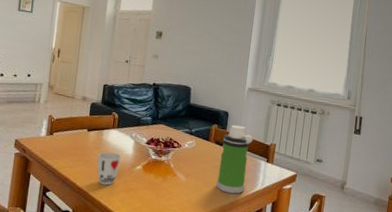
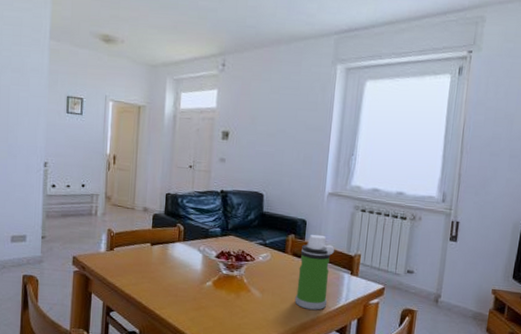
cup: present [97,152,121,186] -> none [163,268,189,304]

